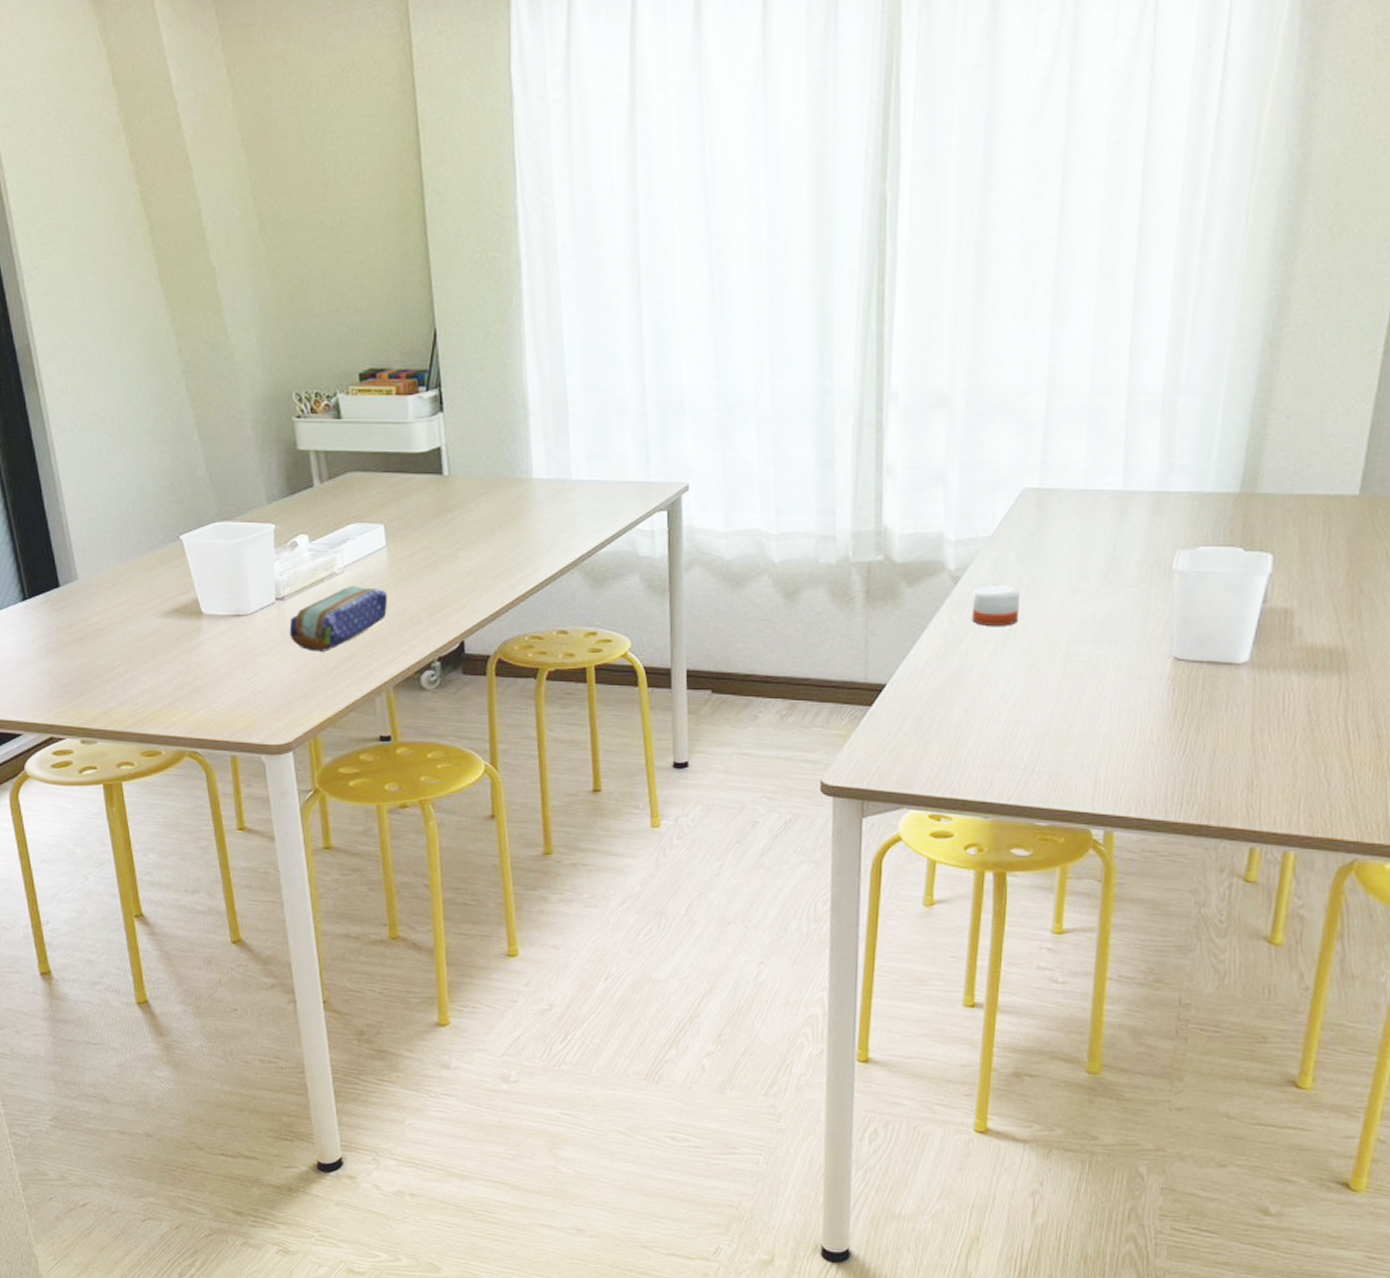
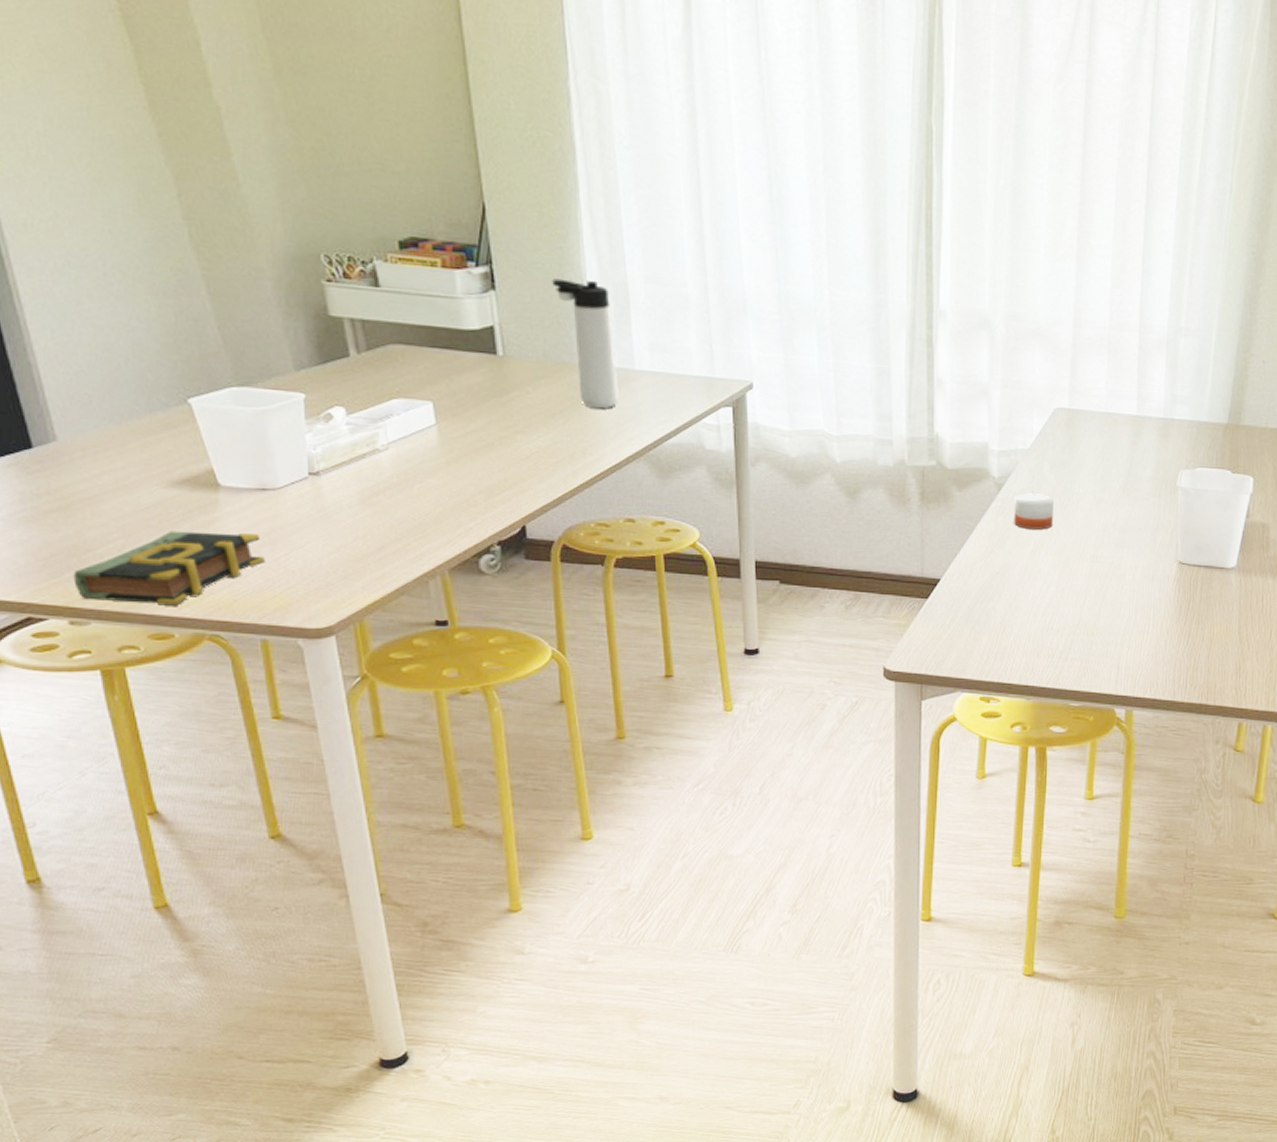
book: none [86,656,237,725] -> present [73,530,265,606]
pencil case: present [289,585,387,652] -> none [326,463,439,532]
thermos bottle: none [496,395,555,521] -> present [552,278,619,409]

